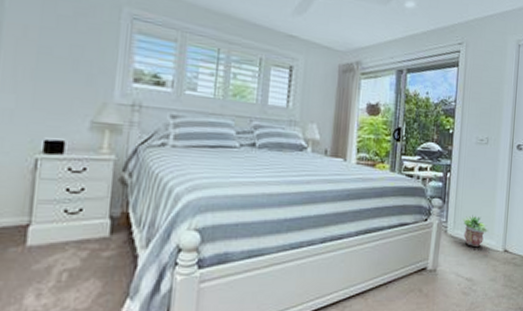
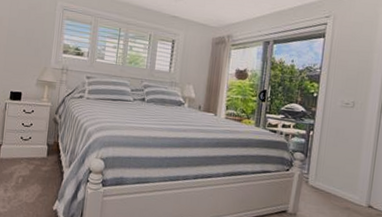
potted plant: present [462,215,489,246] -> none [324,170,352,199]

